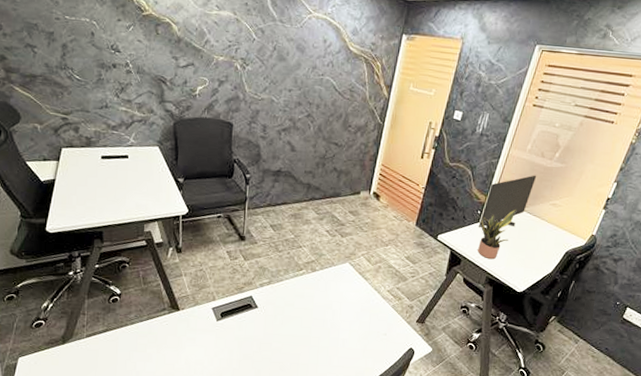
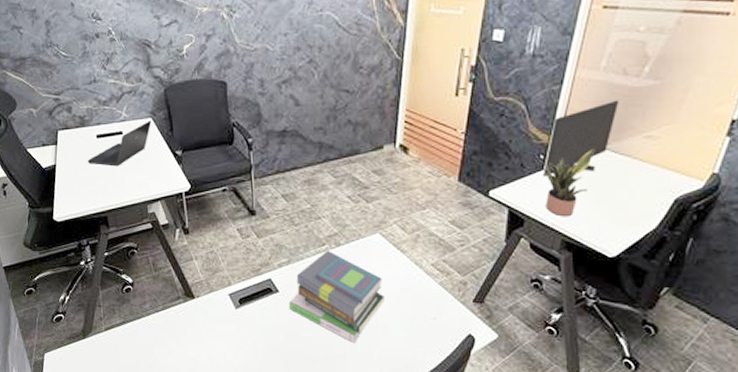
laptop: none [89,148,157,187] -> present [87,120,151,167]
books: none [265,274,347,354] -> present [289,250,384,344]

